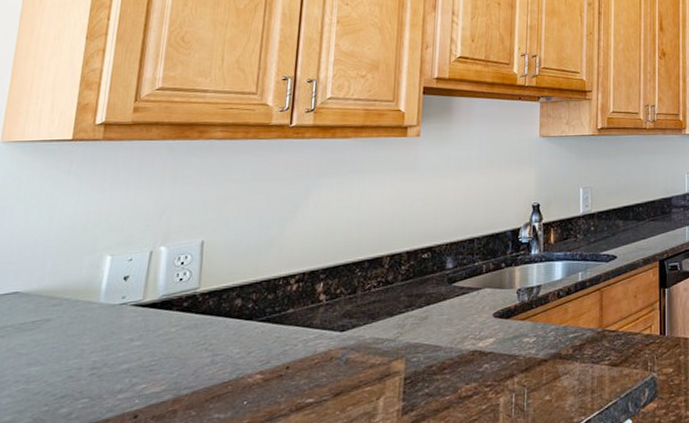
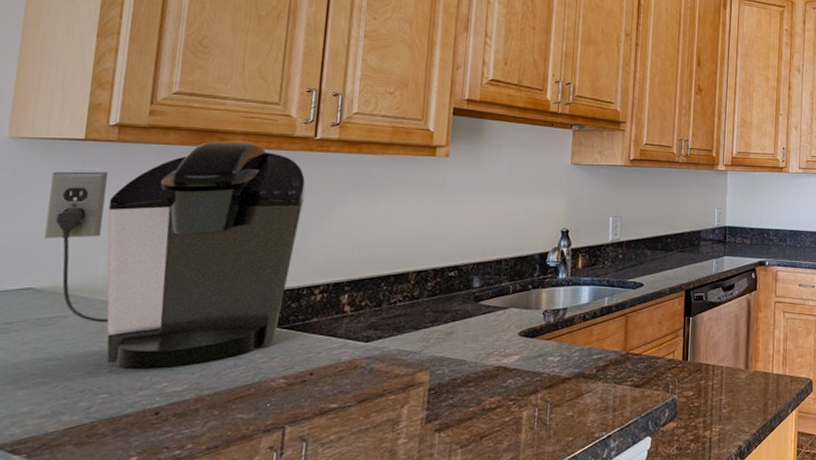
coffee maker: none [32,133,281,372] -> present [45,141,305,370]

